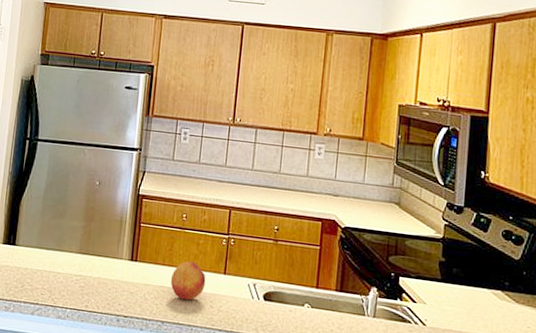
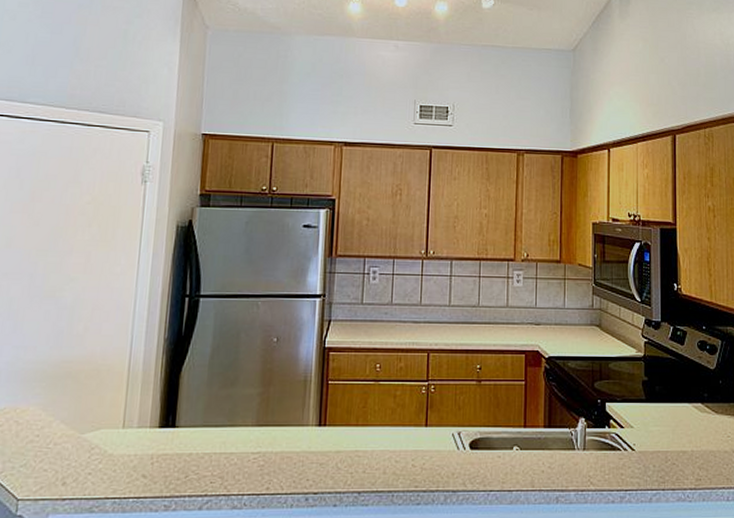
fruit: present [170,261,206,300] -> none [365,417,406,462]

